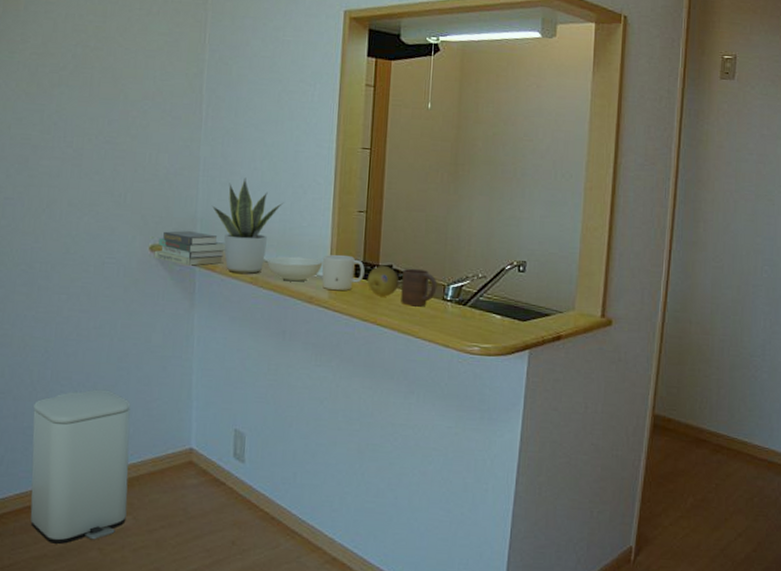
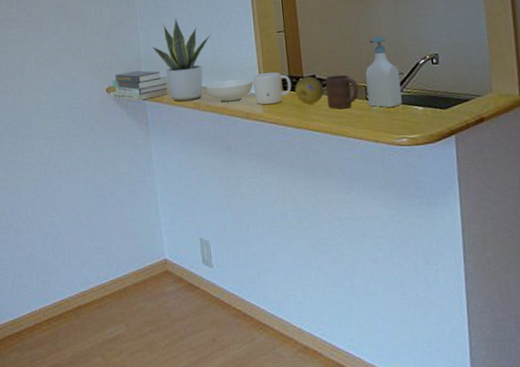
pedal bin: present [30,389,131,544] -> none [32,216,120,354]
soap bottle: none [445,232,482,313] -> present [365,35,402,108]

